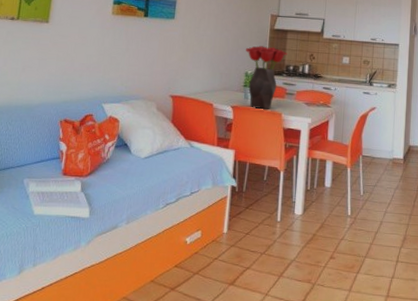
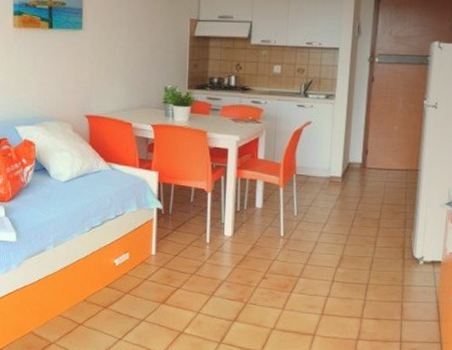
bouquet: present [246,46,287,109] -> none [164,56,210,127]

